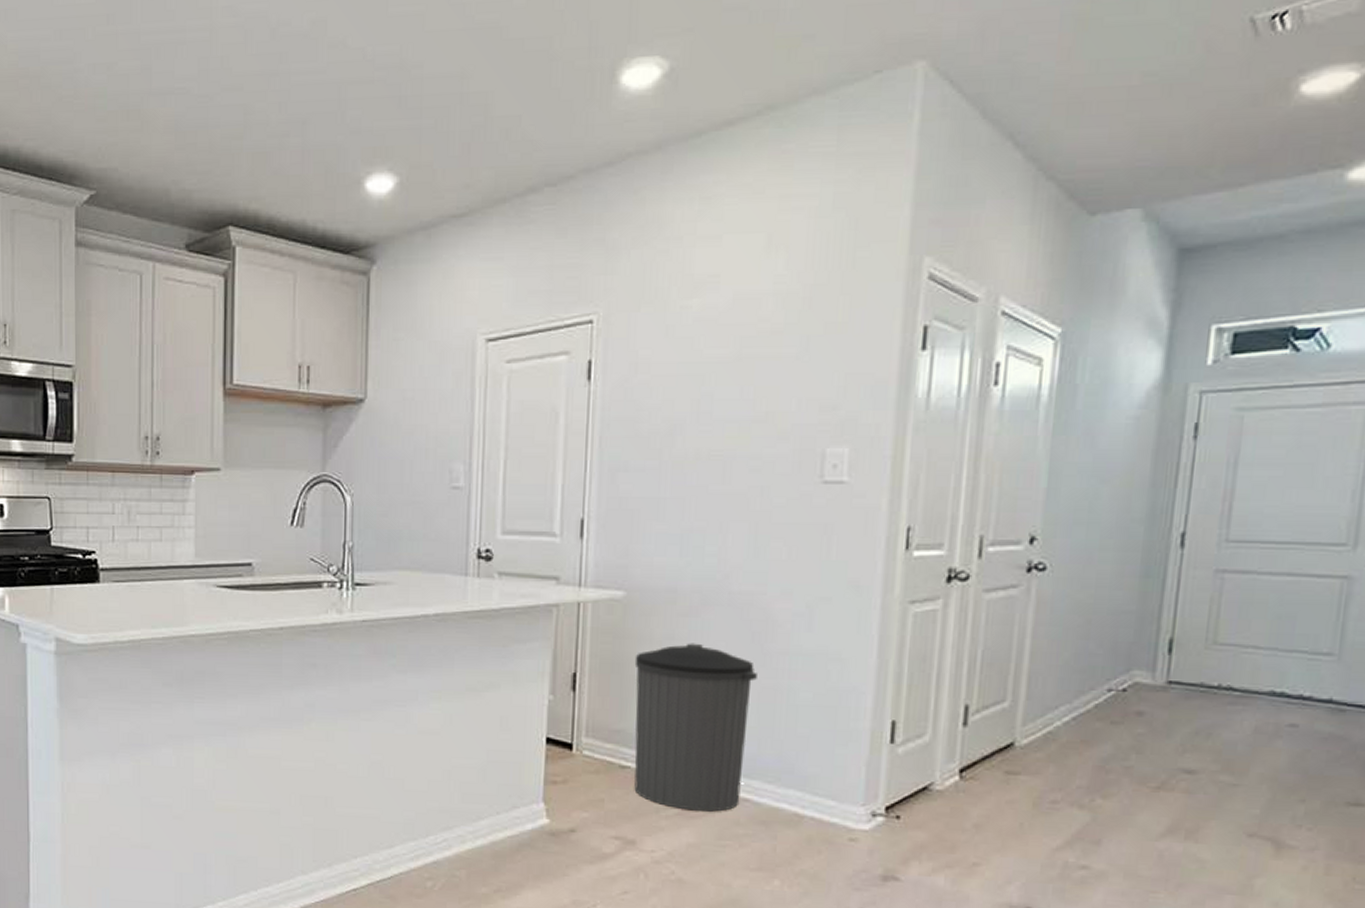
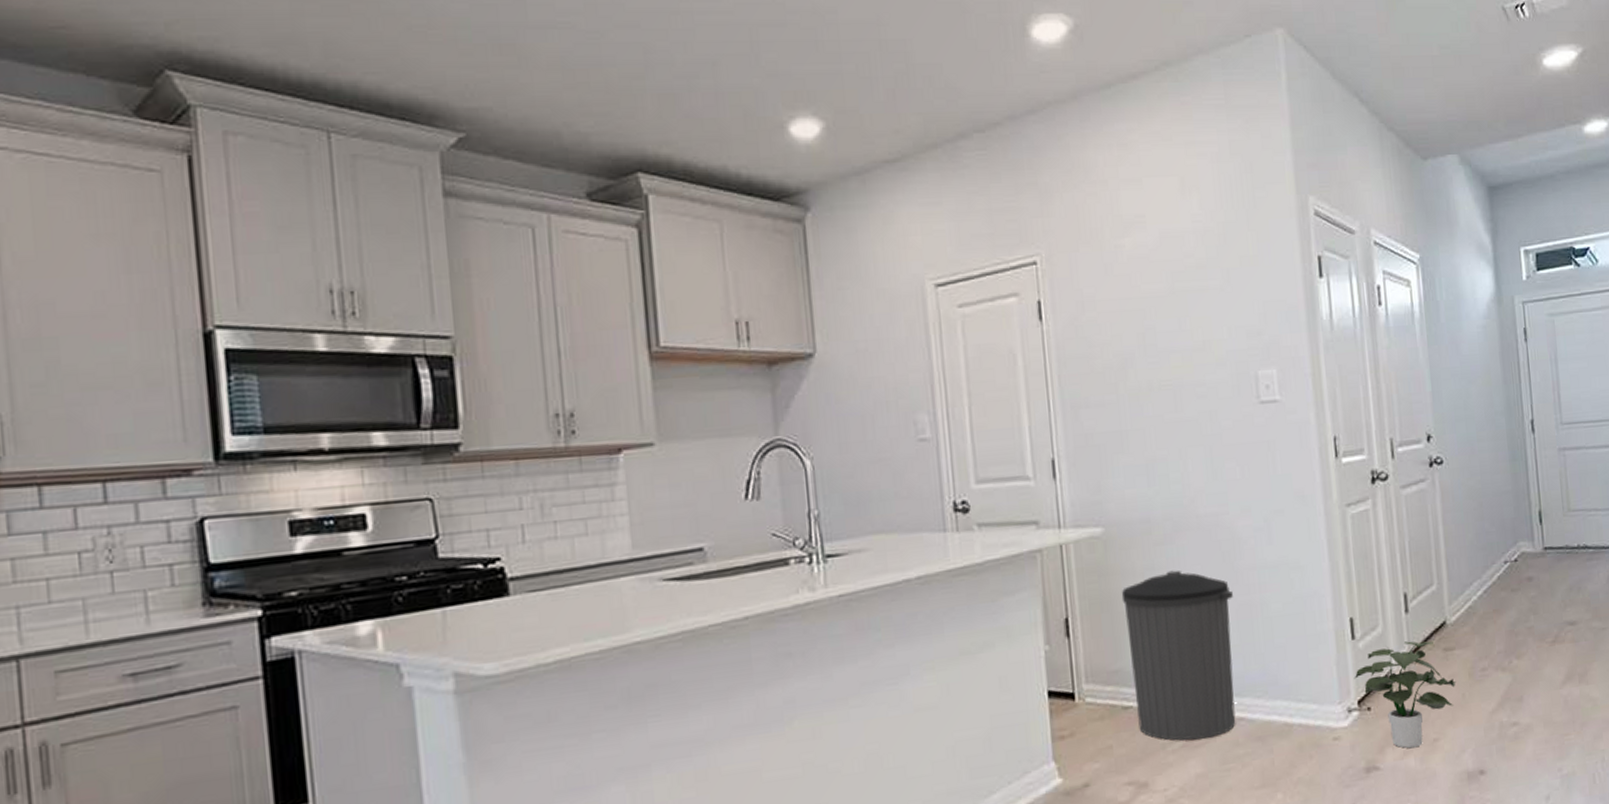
potted plant: none [885,756,1015,868] -> present [1354,641,1456,749]

